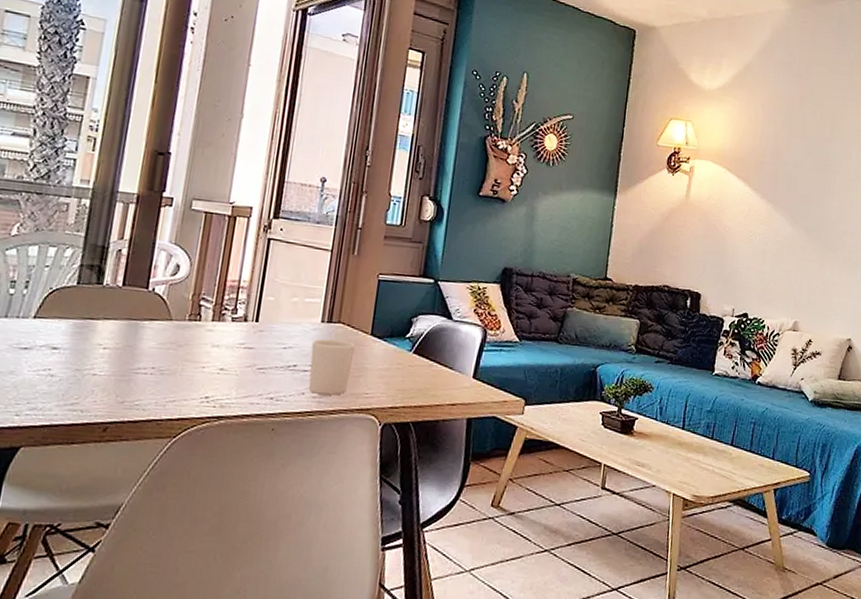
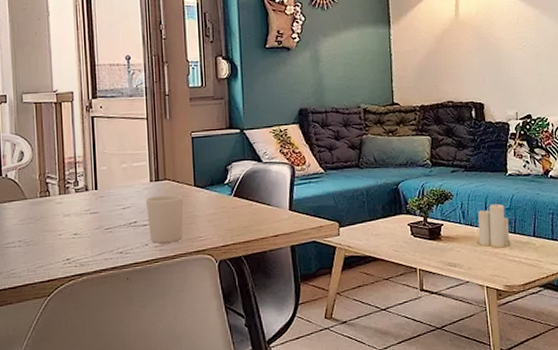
candle: none [671,401,708,453] -> present [477,201,512,248]

